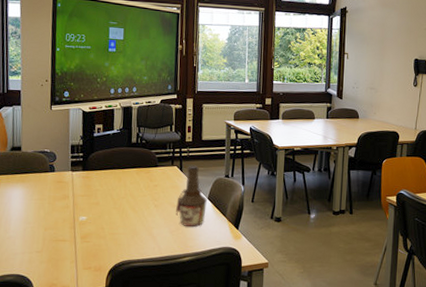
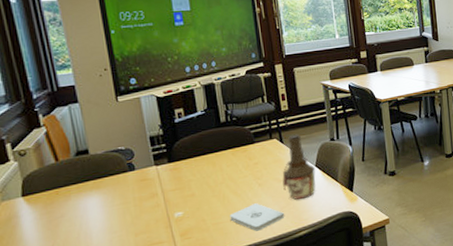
notepad: none [125,222,173,248] -> present [229,203,285,231]

